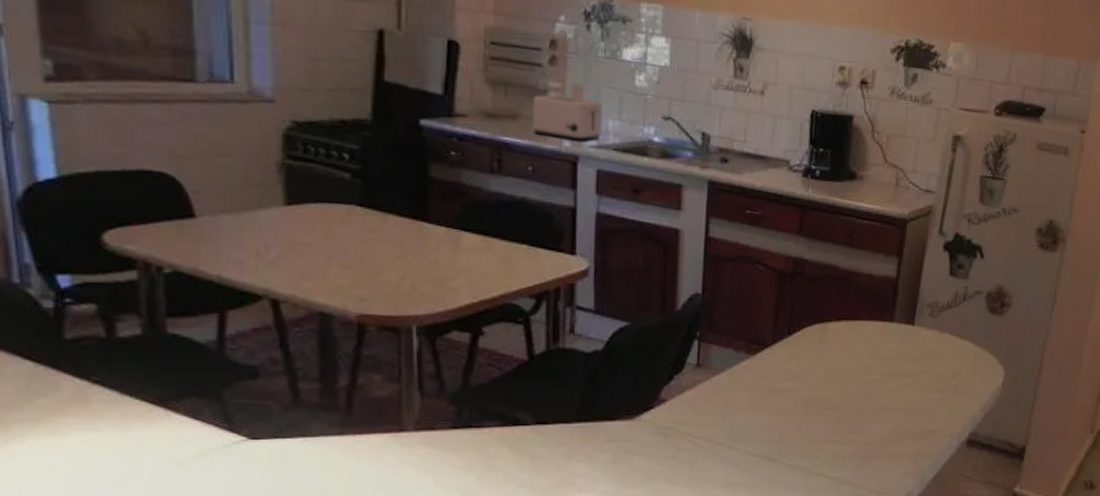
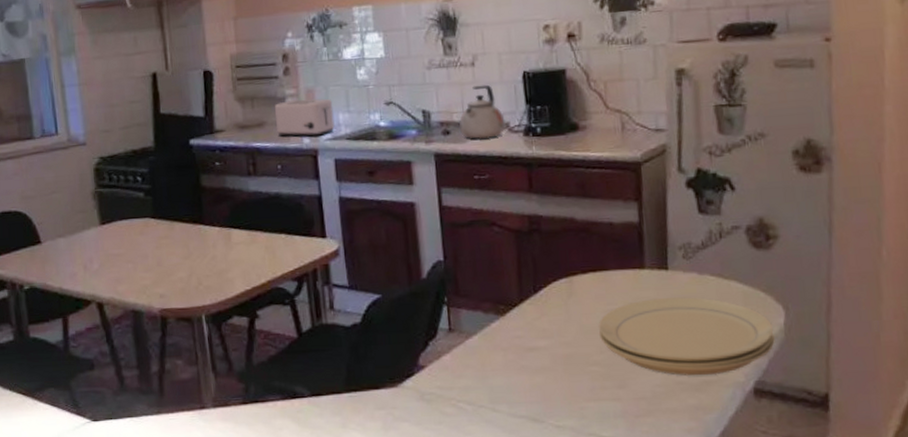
kettle: none [739,116,787,174] -> present [459,84,507,140]
plate: none [842,350,993,425] -> present [597,296,775,376]

